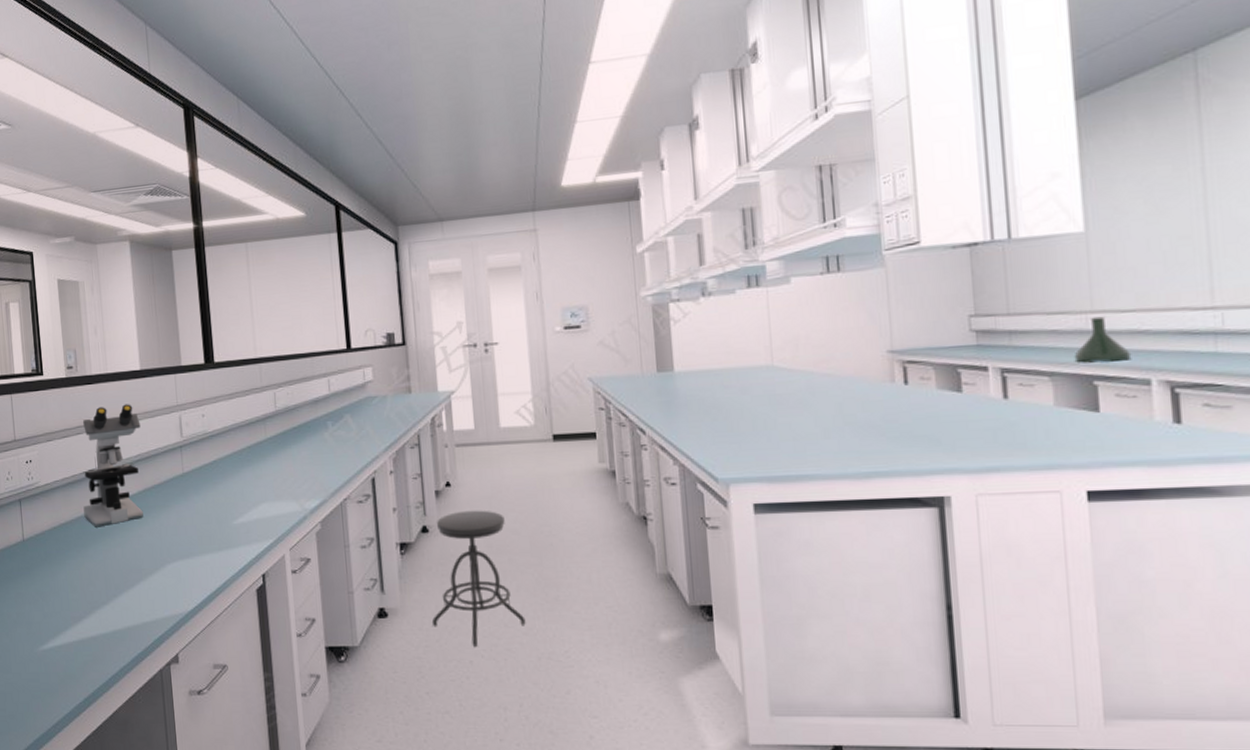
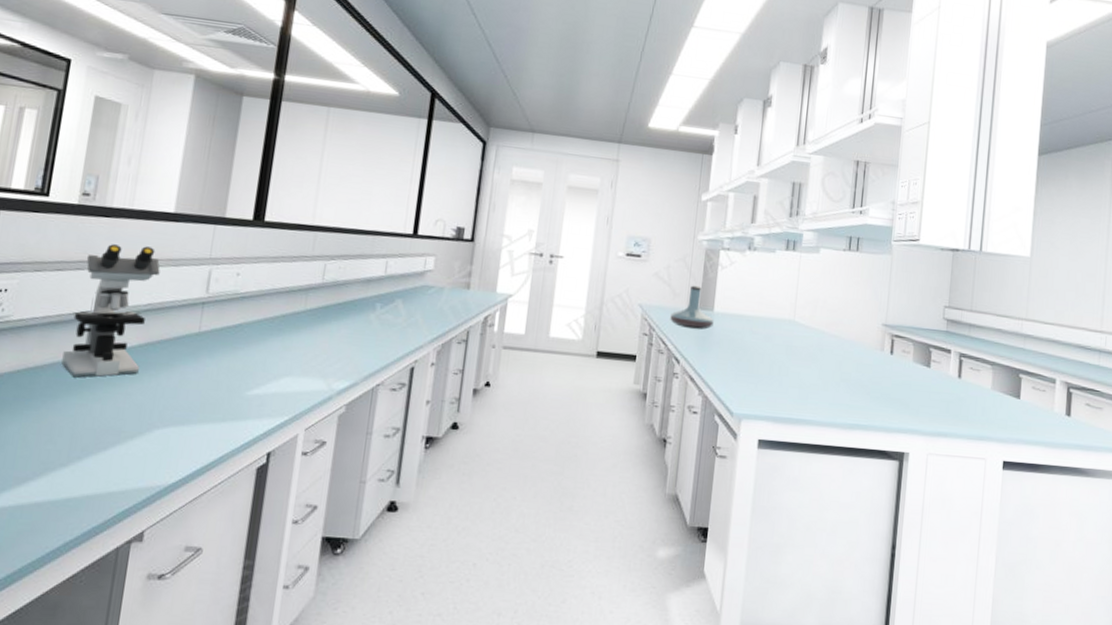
stool: present [431,510,526,648] -> none [442,412,537,551]
flask: none [625,346,677,396] -> present [670,285,714,330]
flask: present [1073,316,1132,363] -> none [1009,324,1047,362]

